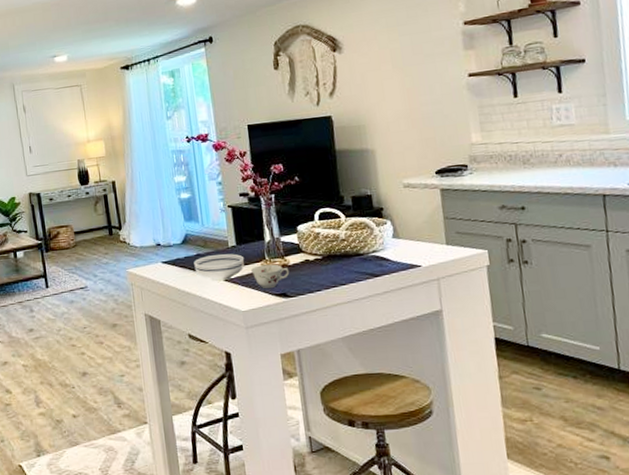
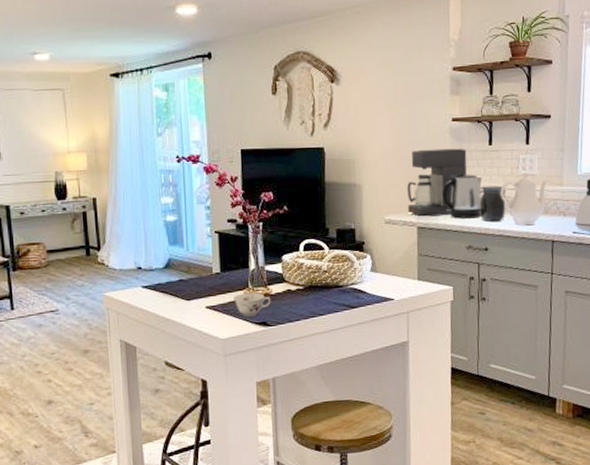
bowl: present [194,253,245,281] -> none [175,280,228,308]
coffee maker: none [424,104,491,178] -> present [407,148,467,216]
kettle: none [464,129,514,178] -> present [441,173,482,219]
jar: none [506,139,542,179] -> present [478,185,507,222]
teapot: none [533,123,591,181] -> present [500,173,549,226]

